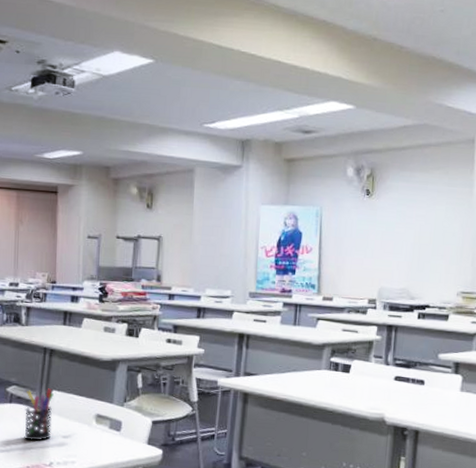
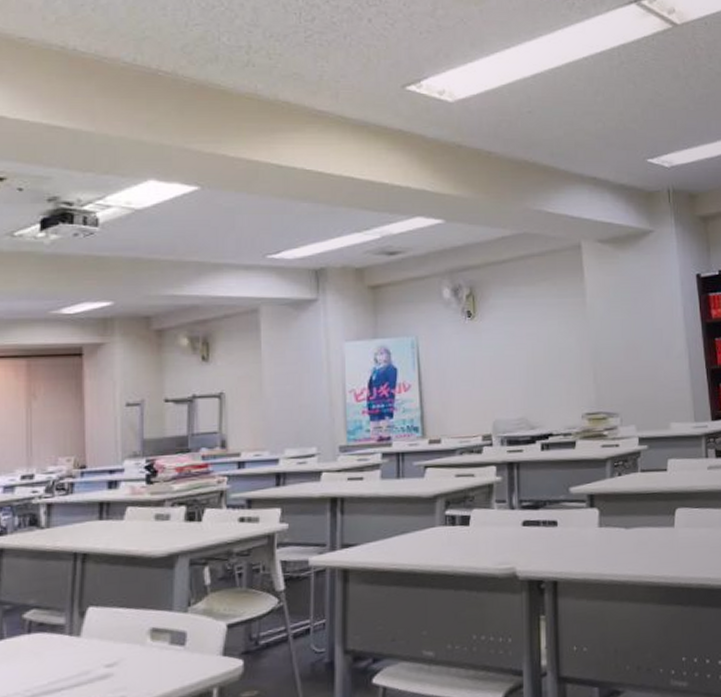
pen holder: present [24,388,54,441] -> none [50,605,90,680]

